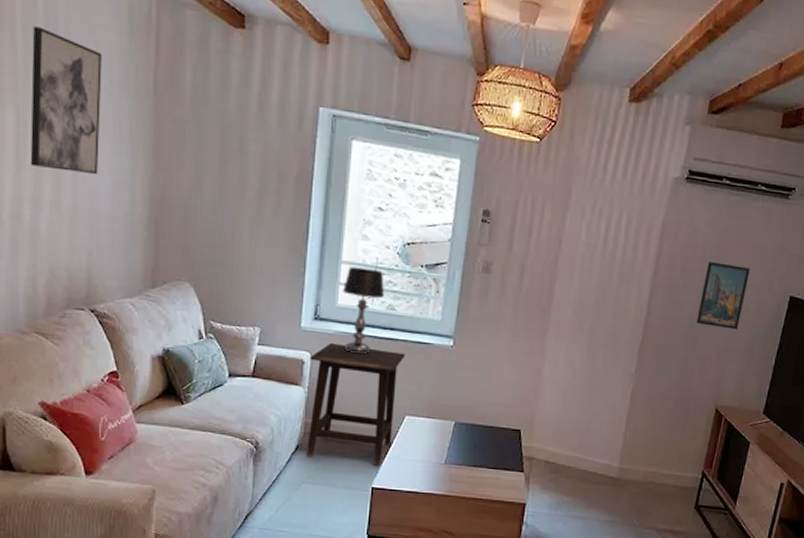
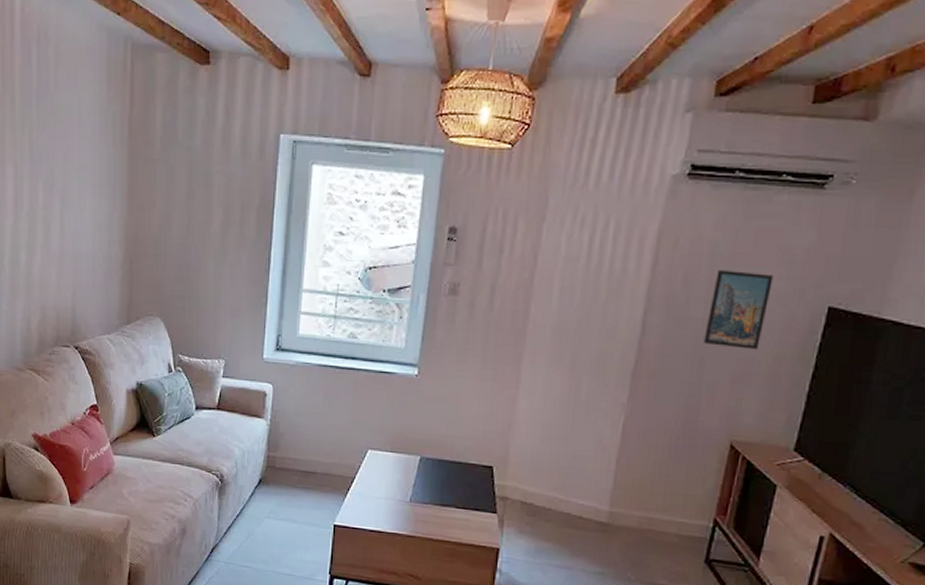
wall art: present [30,26,102,175] -> none [25,86,85,219]
side table: present [305,342,405,466] -> none [268,373,367,503]
table lamp: present [342,266,385,354] -> none [303,295,346,385]

